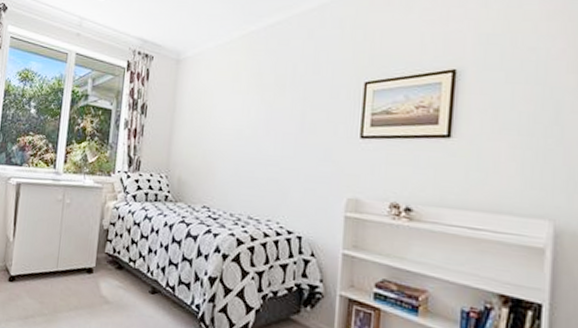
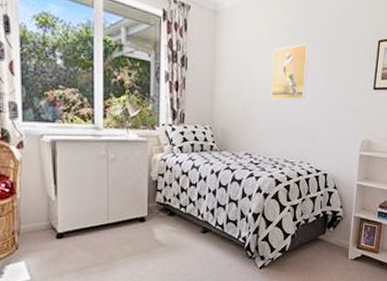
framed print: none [234,89,278,149] -> present [271,44,309,100]

